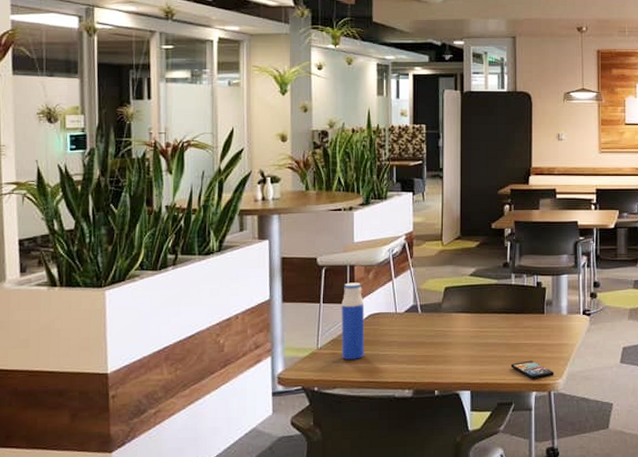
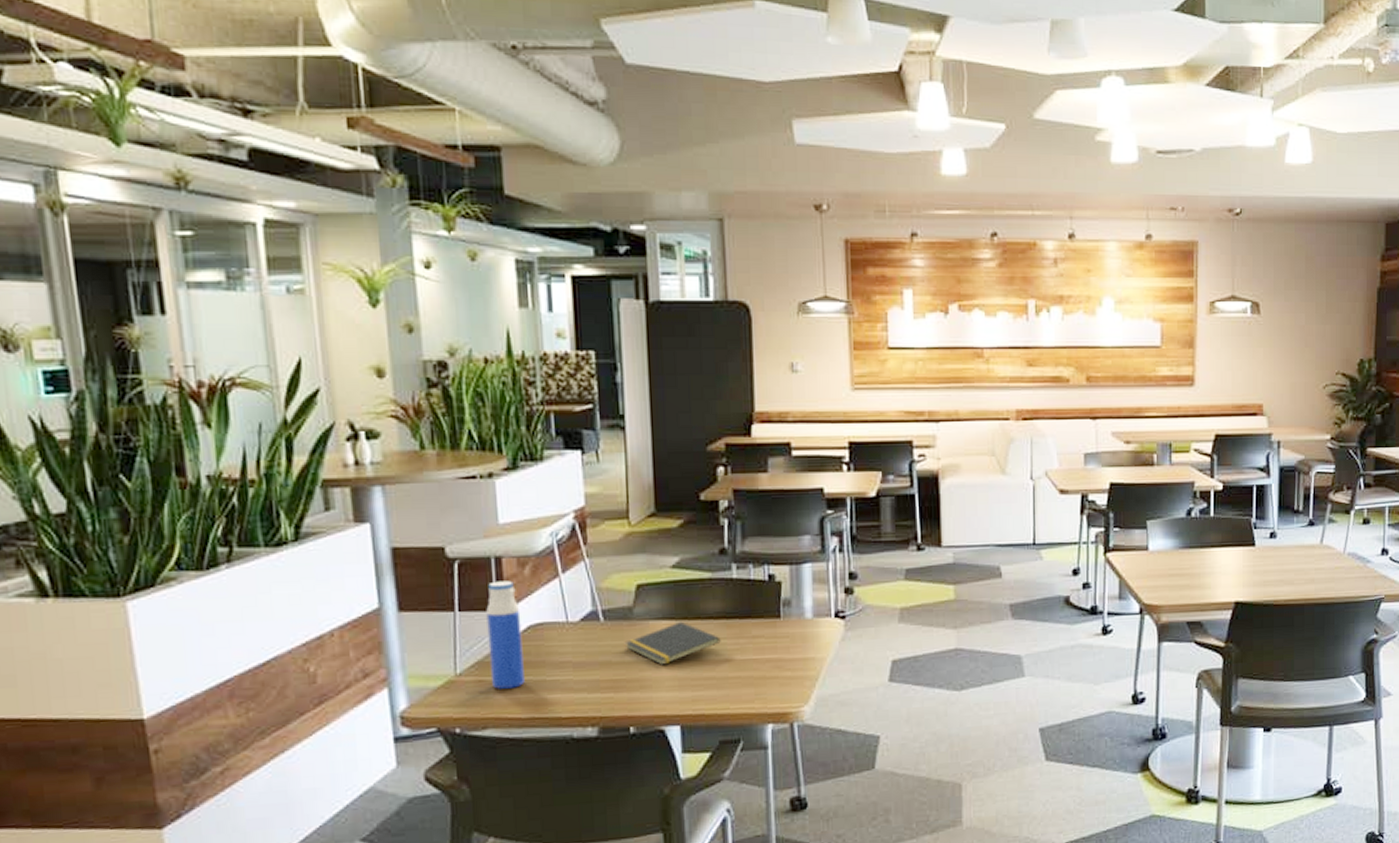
notepad: none [434,314,502,346] -> present [624,621,721,665]
smartphone: present [510,360,555,379] -> none [735,682,798,707]

